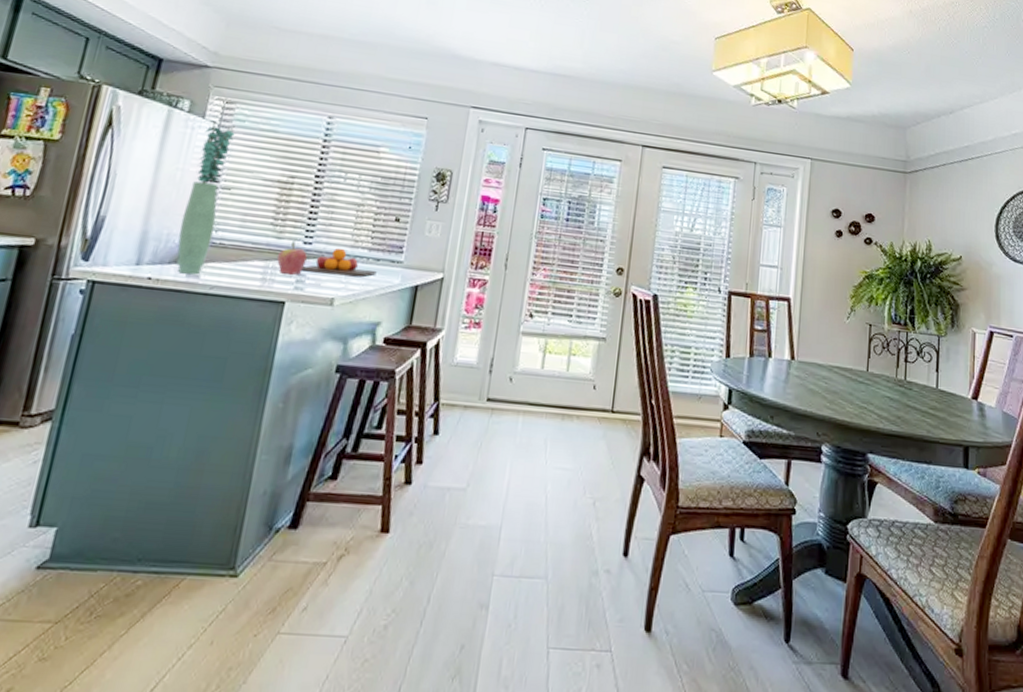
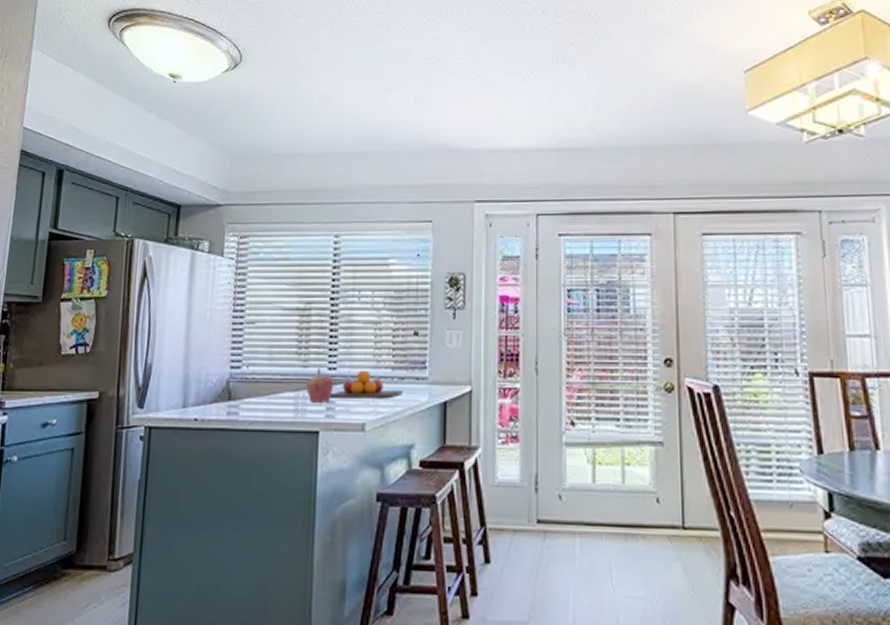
vase: present [176,121,235,275] -> none [215,257,252,412]

